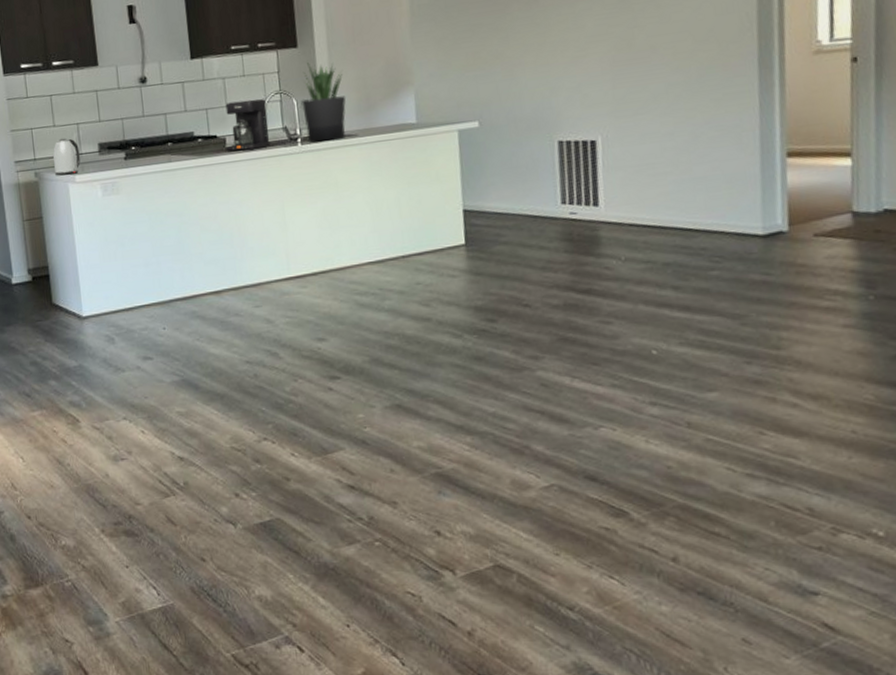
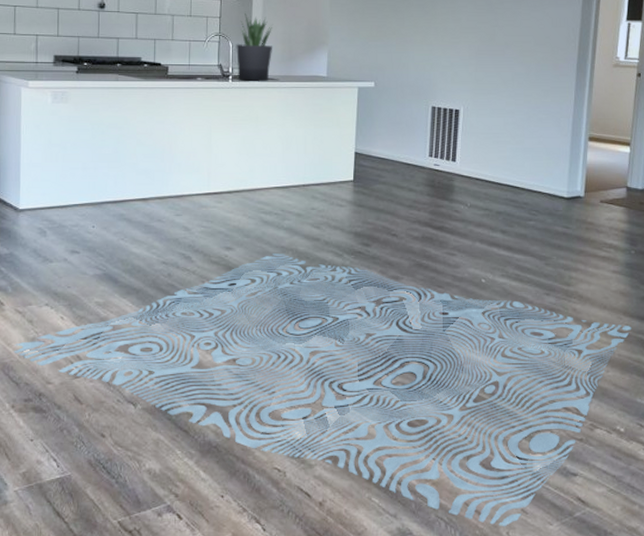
kettle: present [52,138,81,176] -> none [9,46,36,81]
area rug: none [96,340,881,661] -> present [14,254,632,527]
coffee maker: present [225,99,271,152] -> none [168,37,206,80]

